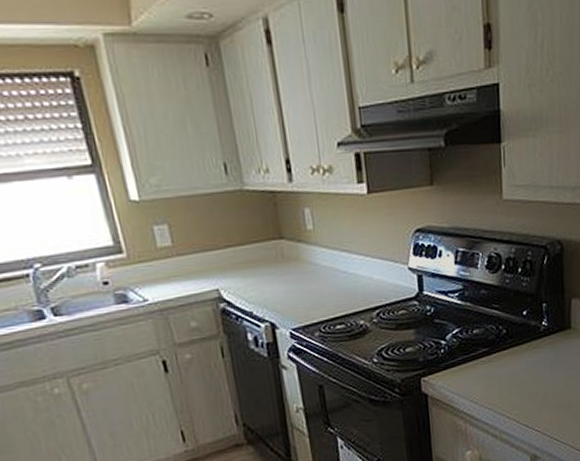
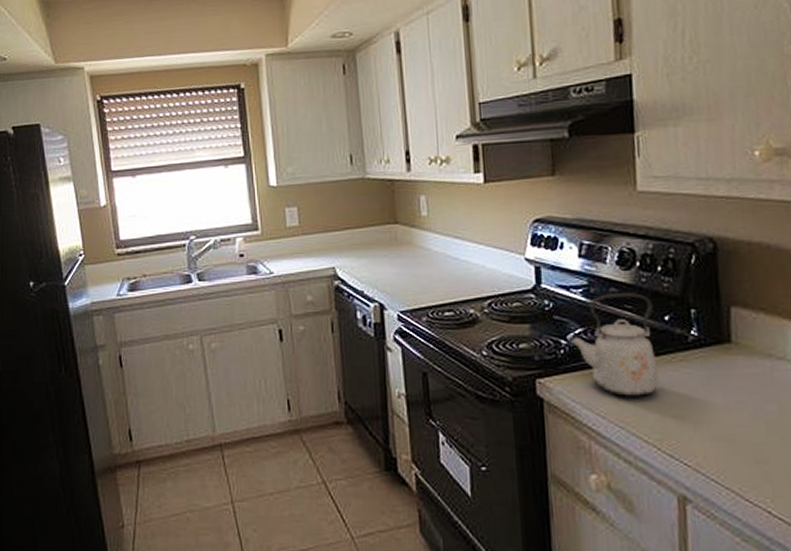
kettle: none [447,293,519,383] -> present [568,293,660,396]

